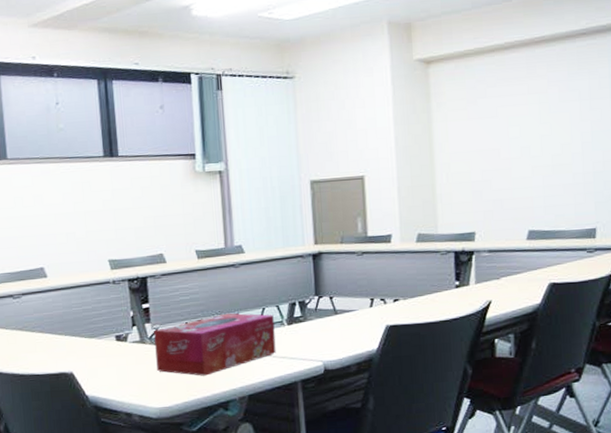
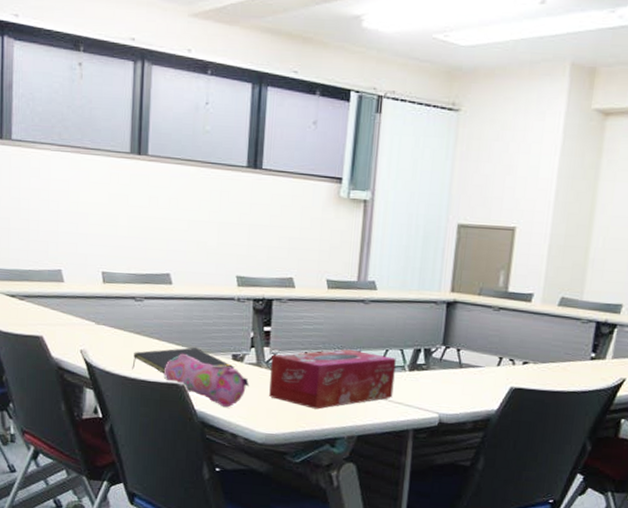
notepad: none [18,335,120,366] -> present [132,347,235,374]
pencil case: none [51,342,137,389] -> present [164,353,250,408]

